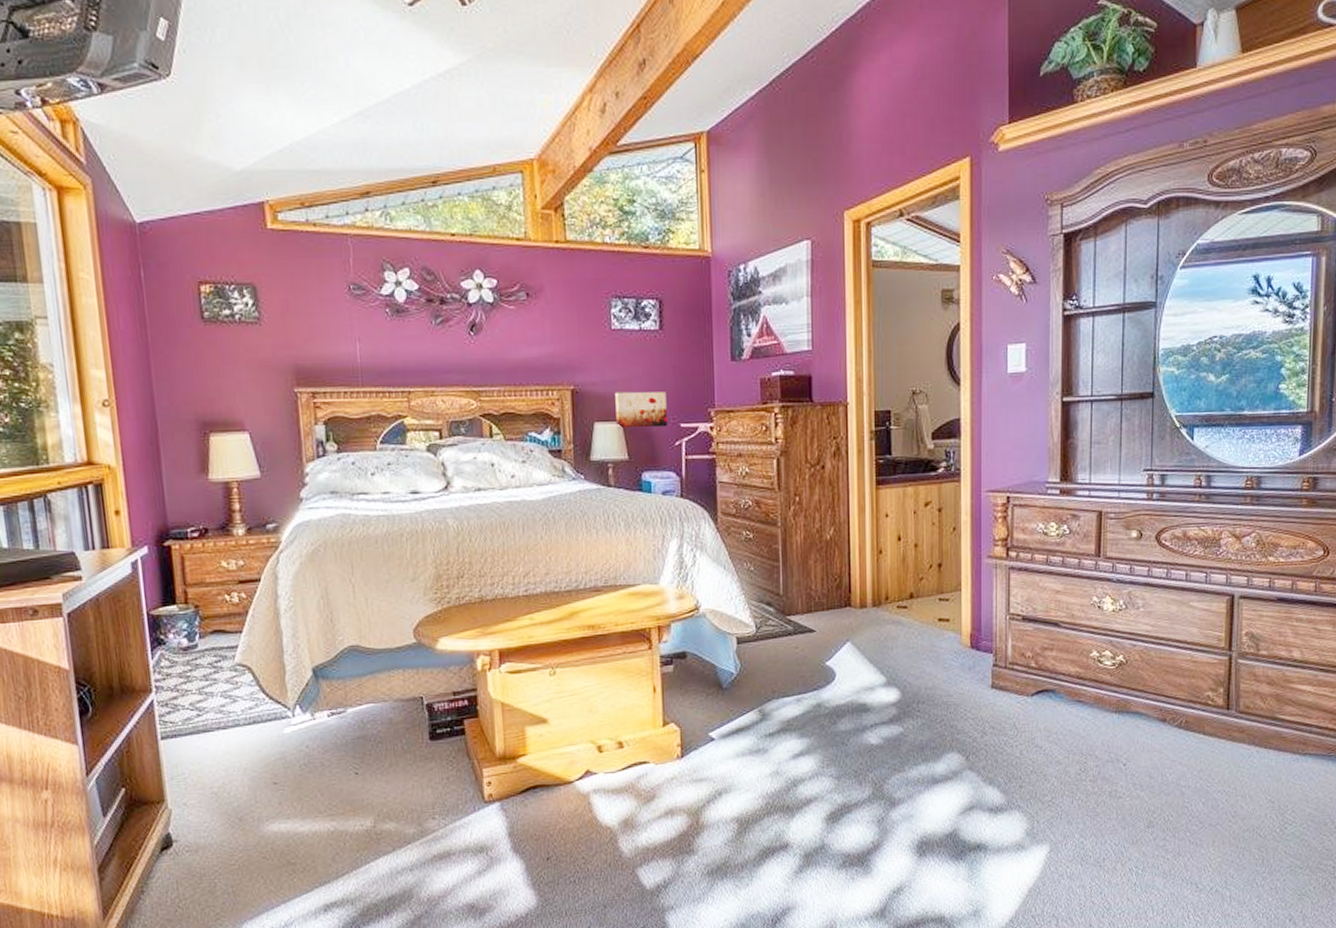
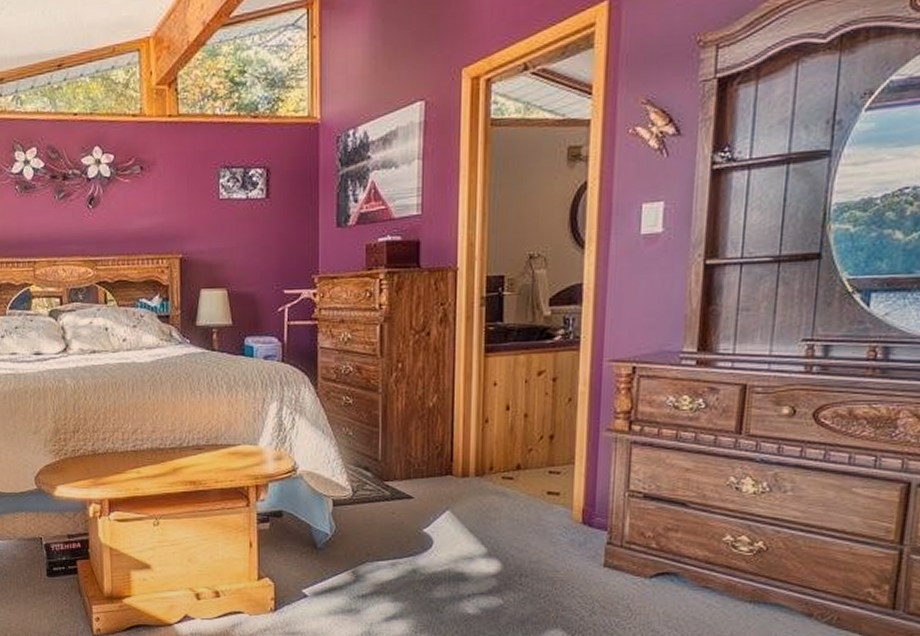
wall art: present [615,391,667,429] -> none [221,259,271,295]

